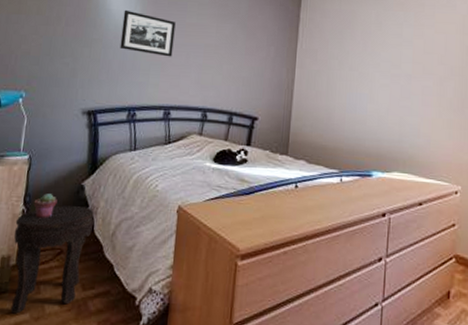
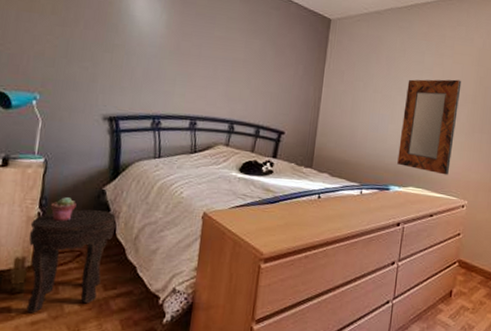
picture frame: present [120,9,176,57] -> none [144,17,204,69]
home mirror: none [379,51,446,158] -> present [397,79,462,175]

